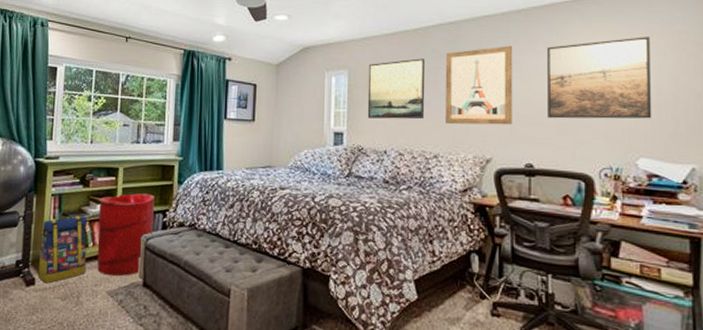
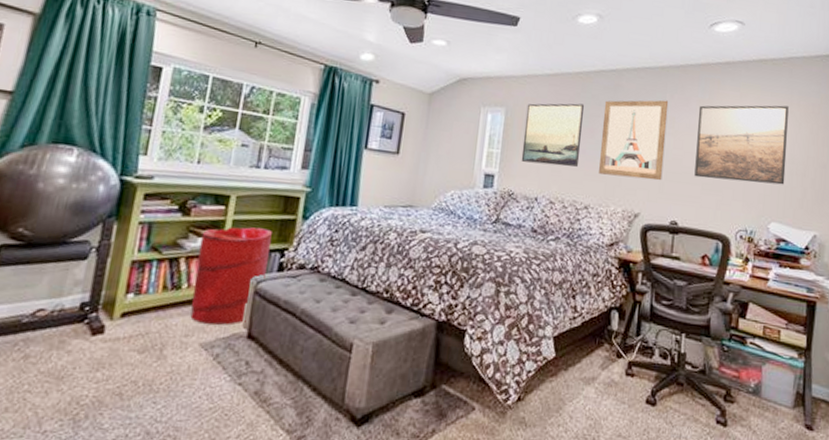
backpack: present [37,215,88,283] -> none [108,249,184,332]

